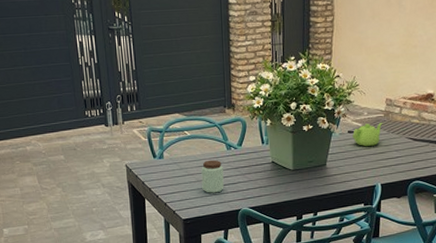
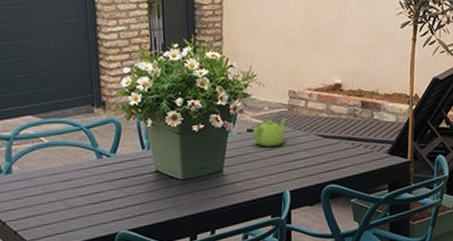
peanut butter: present [201,159,224,193] -> none [63,172,95,215]

